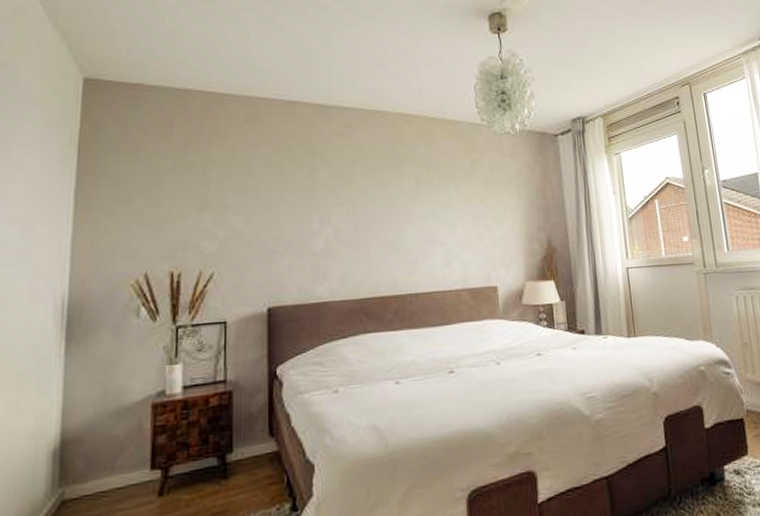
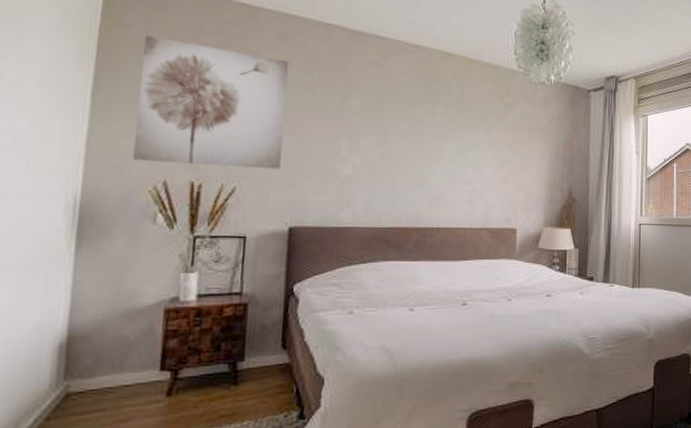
wall art: none [115,133,256,257] -> present [133,35,289,169]

